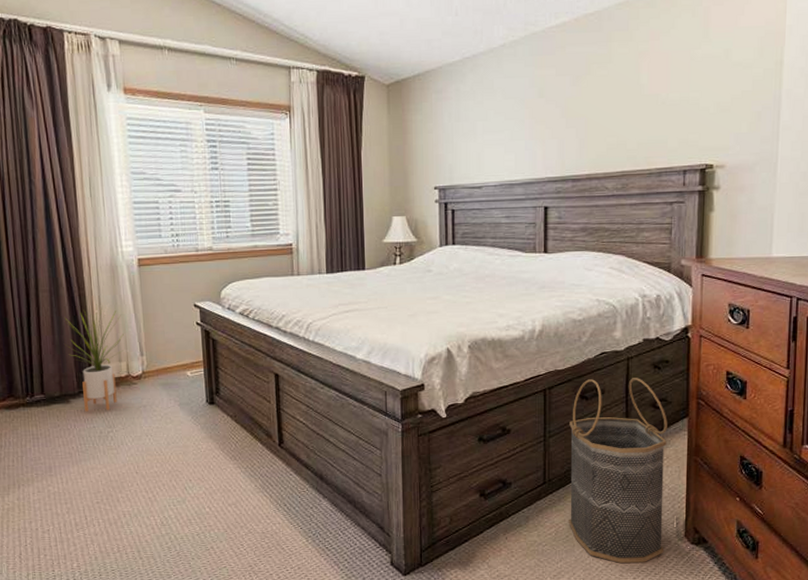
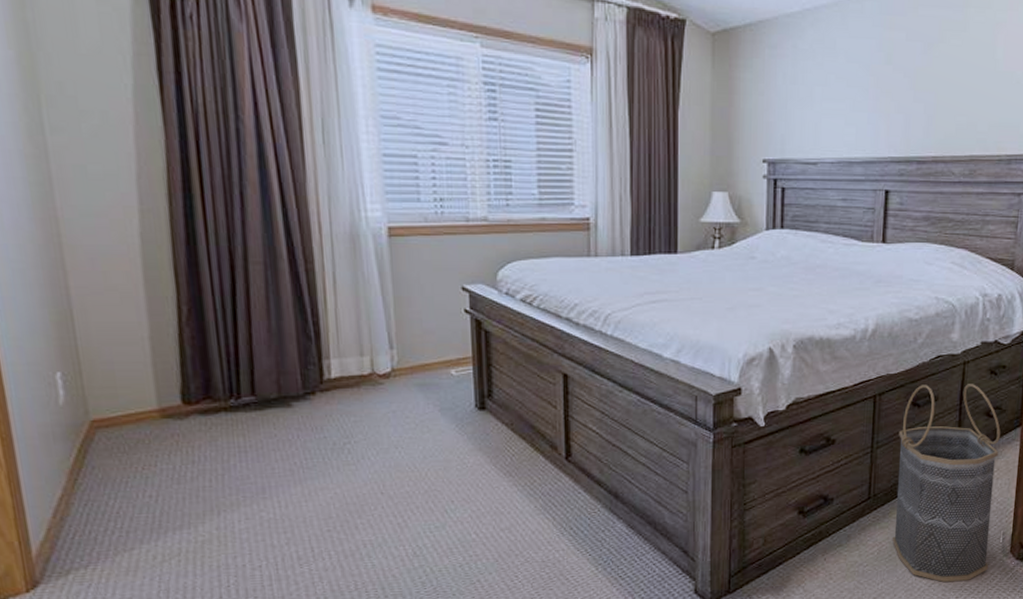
house plant: present [64,304,124,412] -> none [285,282,367,418]

